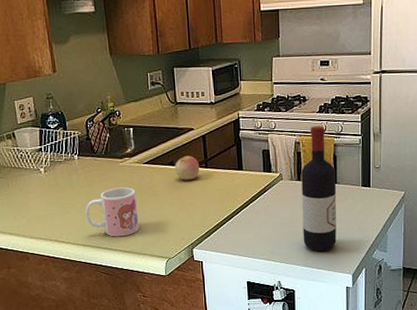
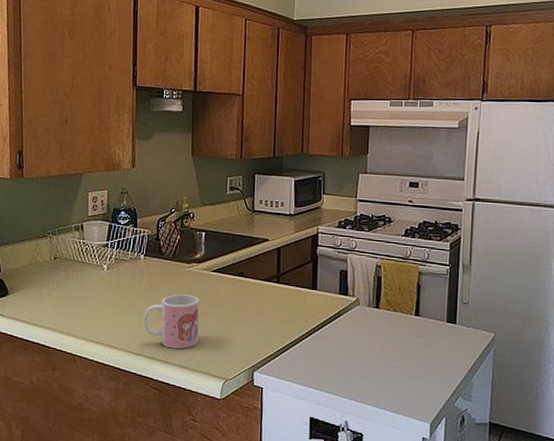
apple: present [175,155,200,180] -> none [244,267,271,295]
wine bottle: present [301,126,337,252] -> none [377,250,419,392]

